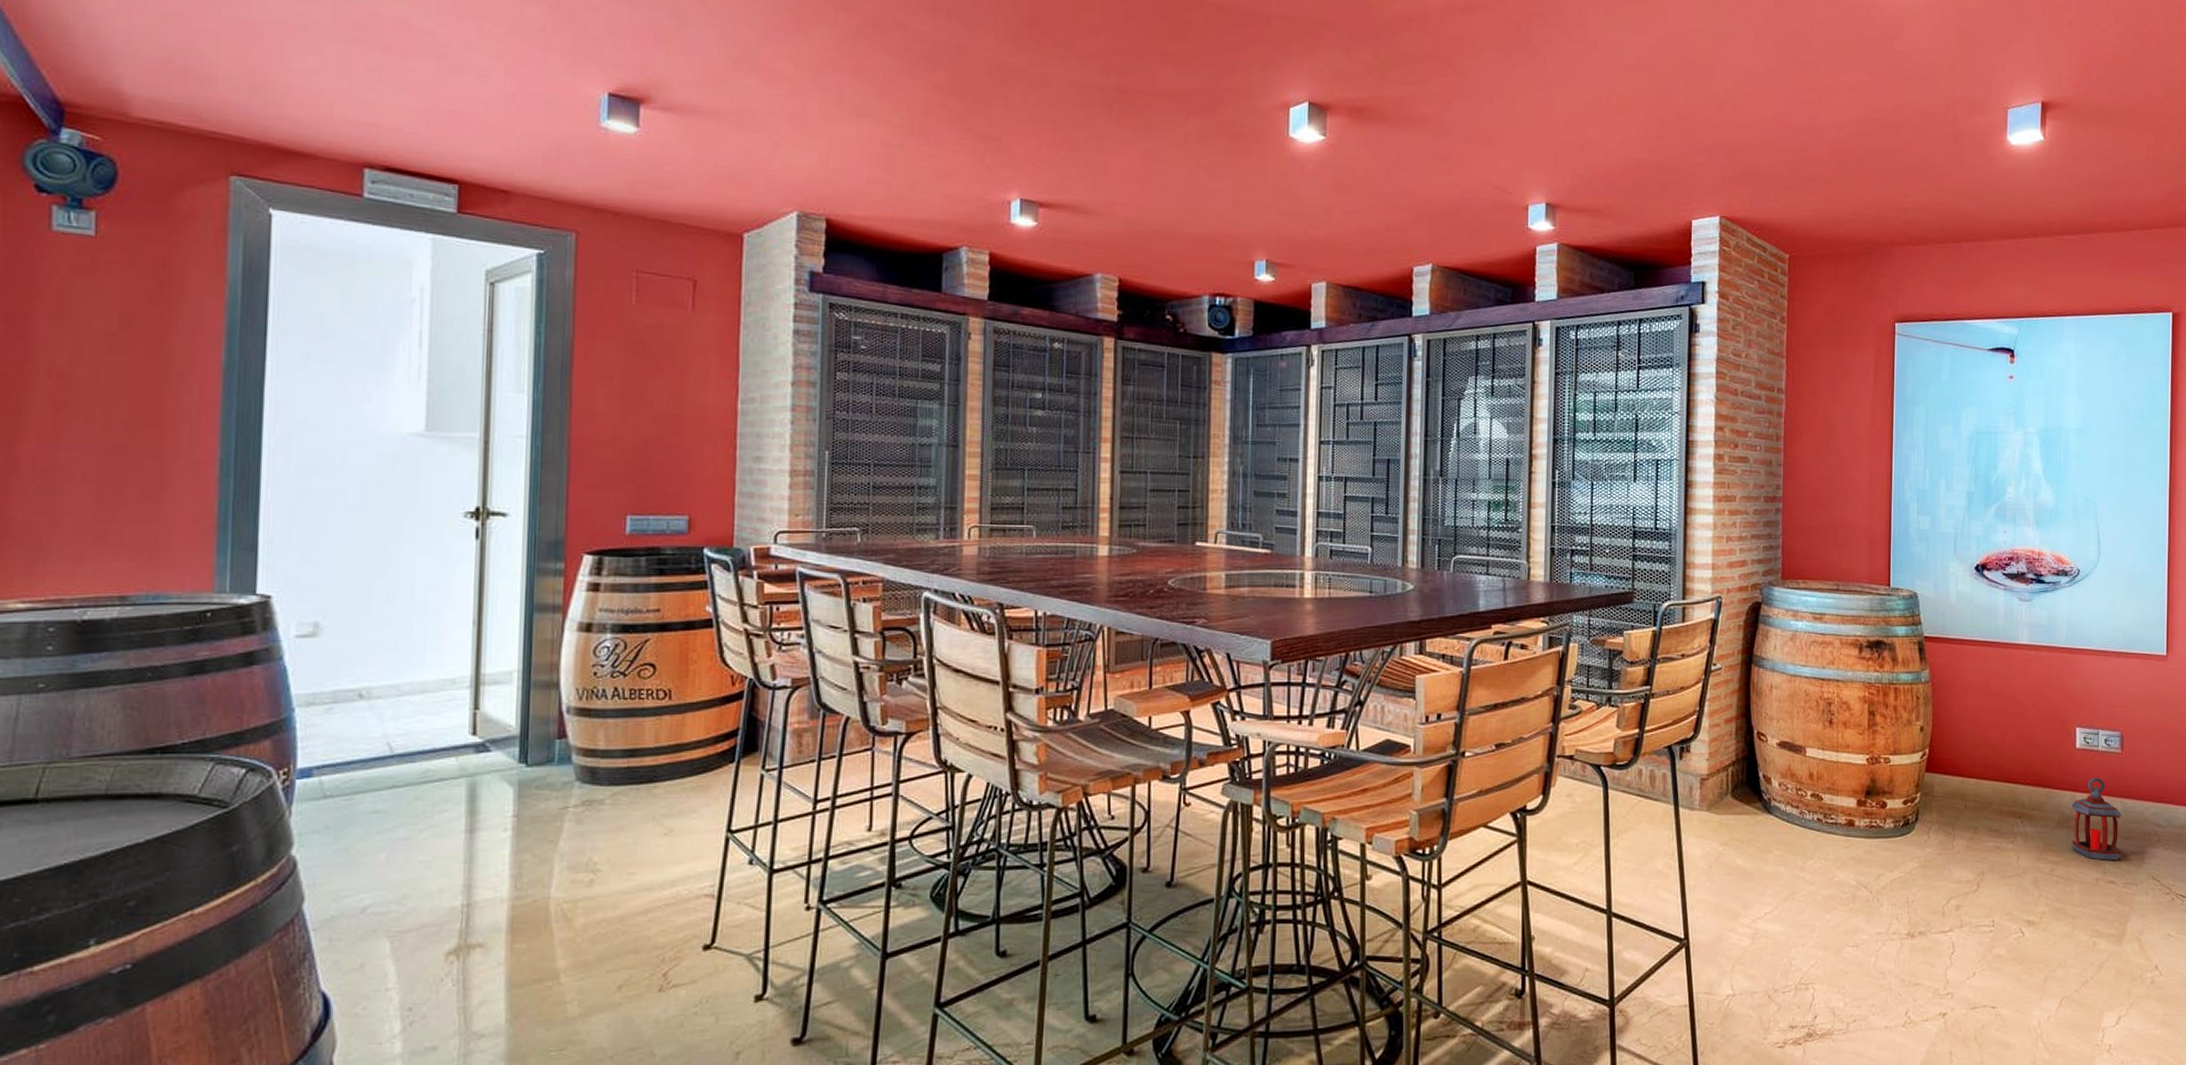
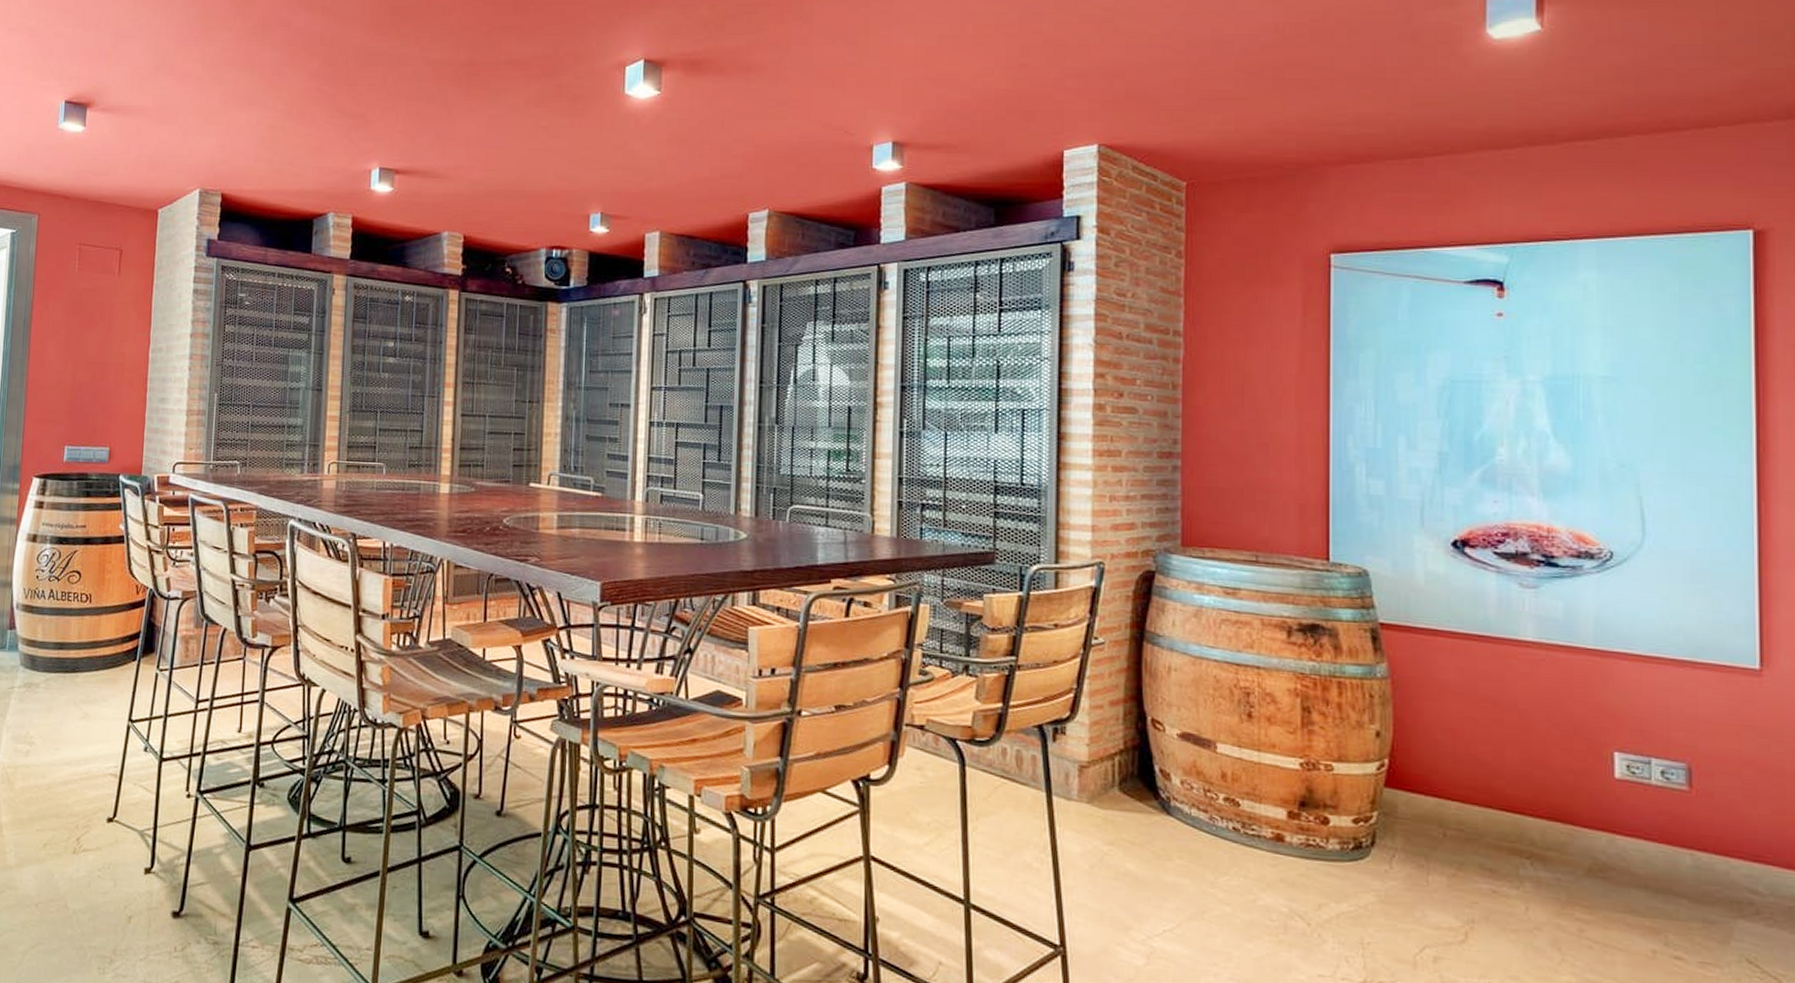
lantern: present [2071,778,2123,860] -> none [1609,818,1695,930]

